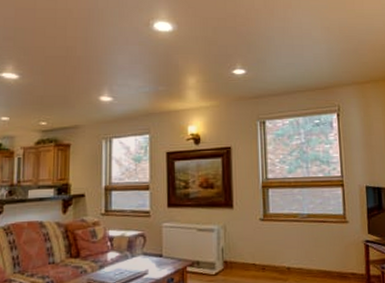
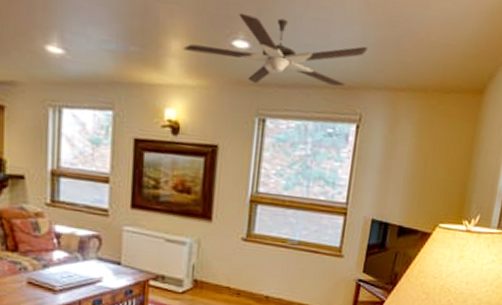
ceiling fan: none [198,49,334,97] -> present [184,12,368,87]

